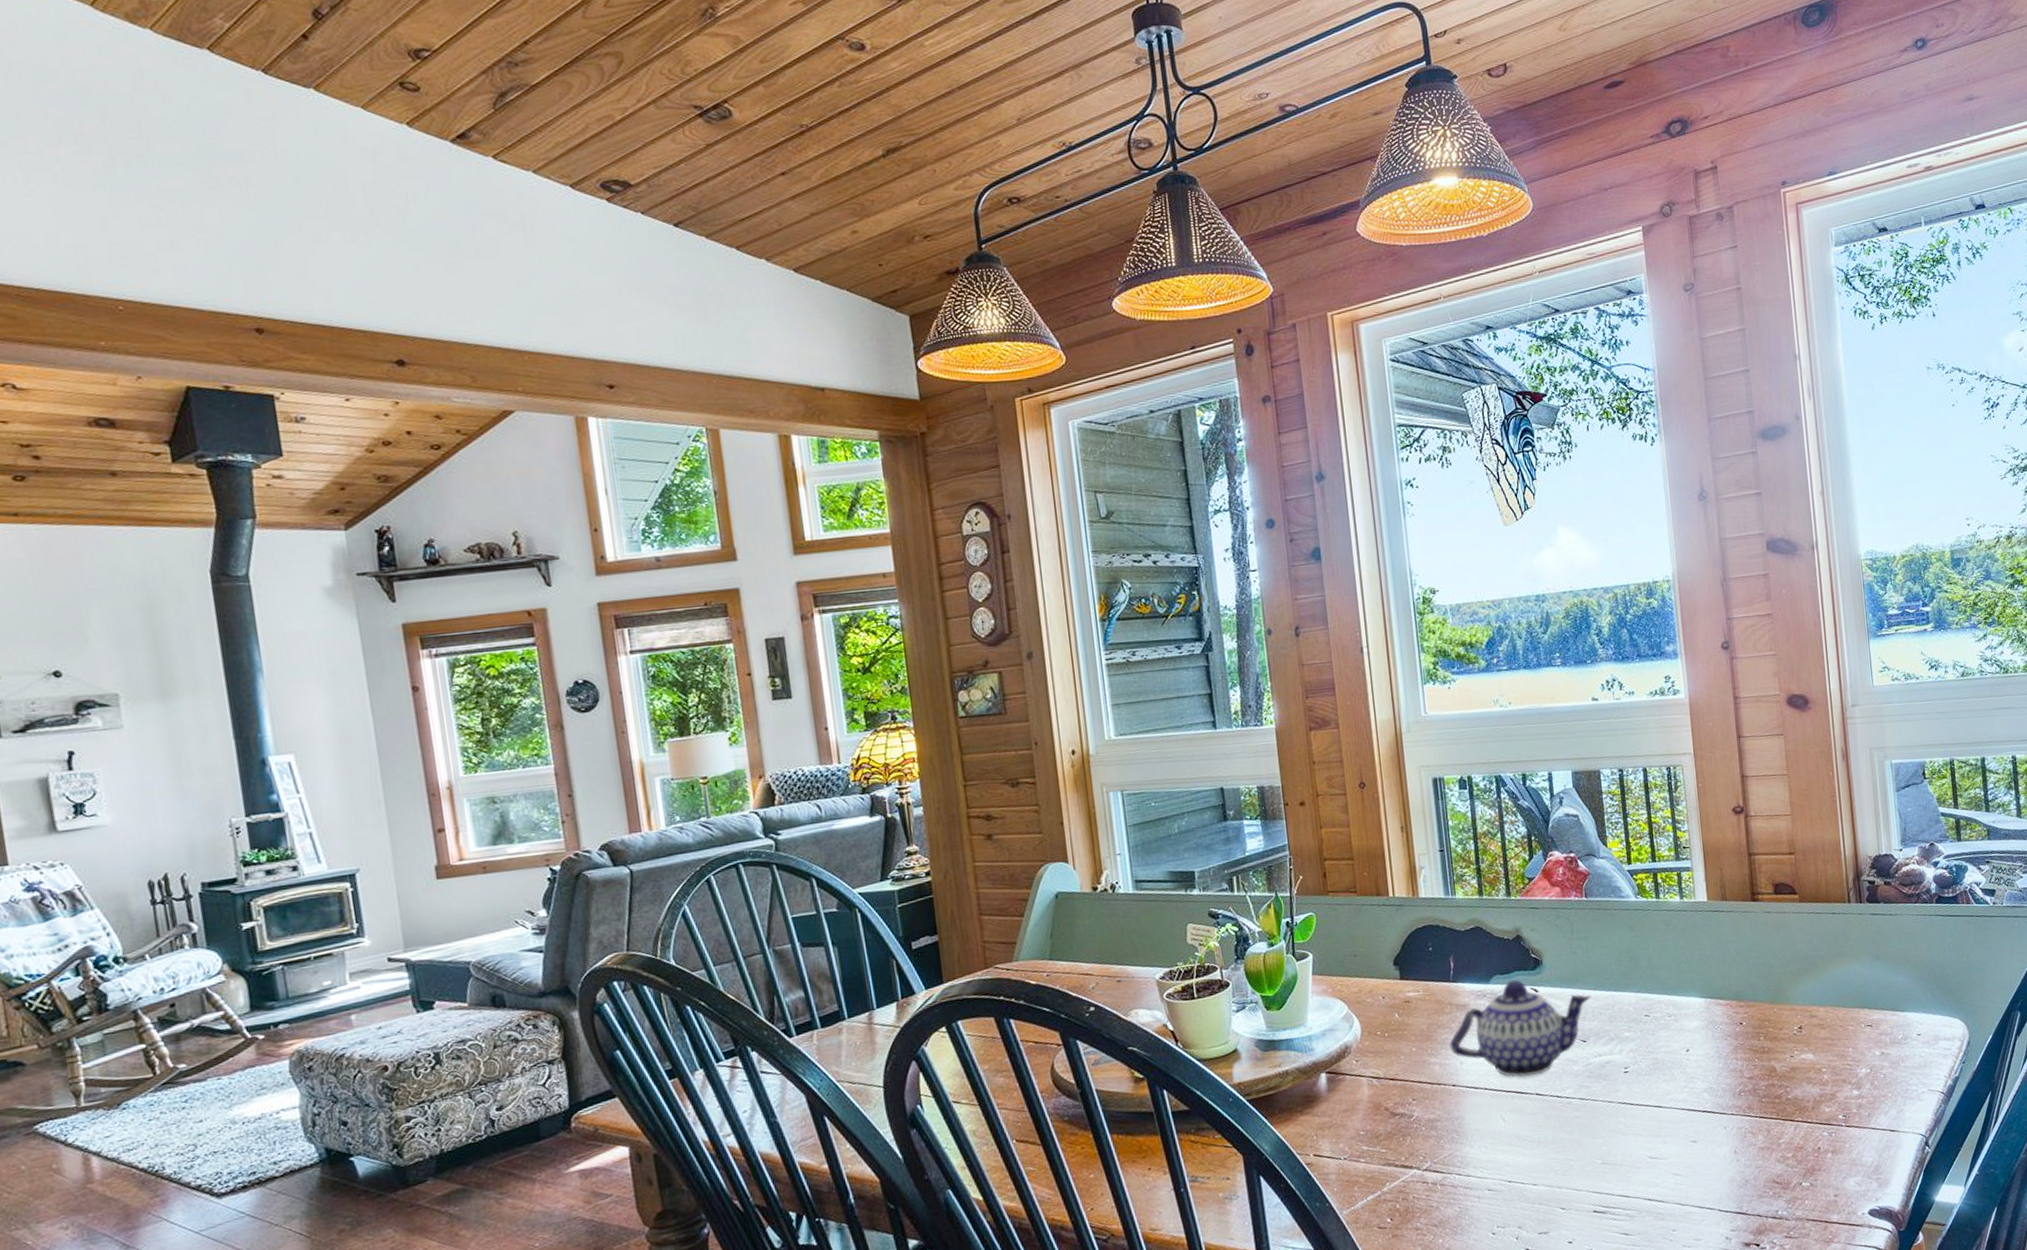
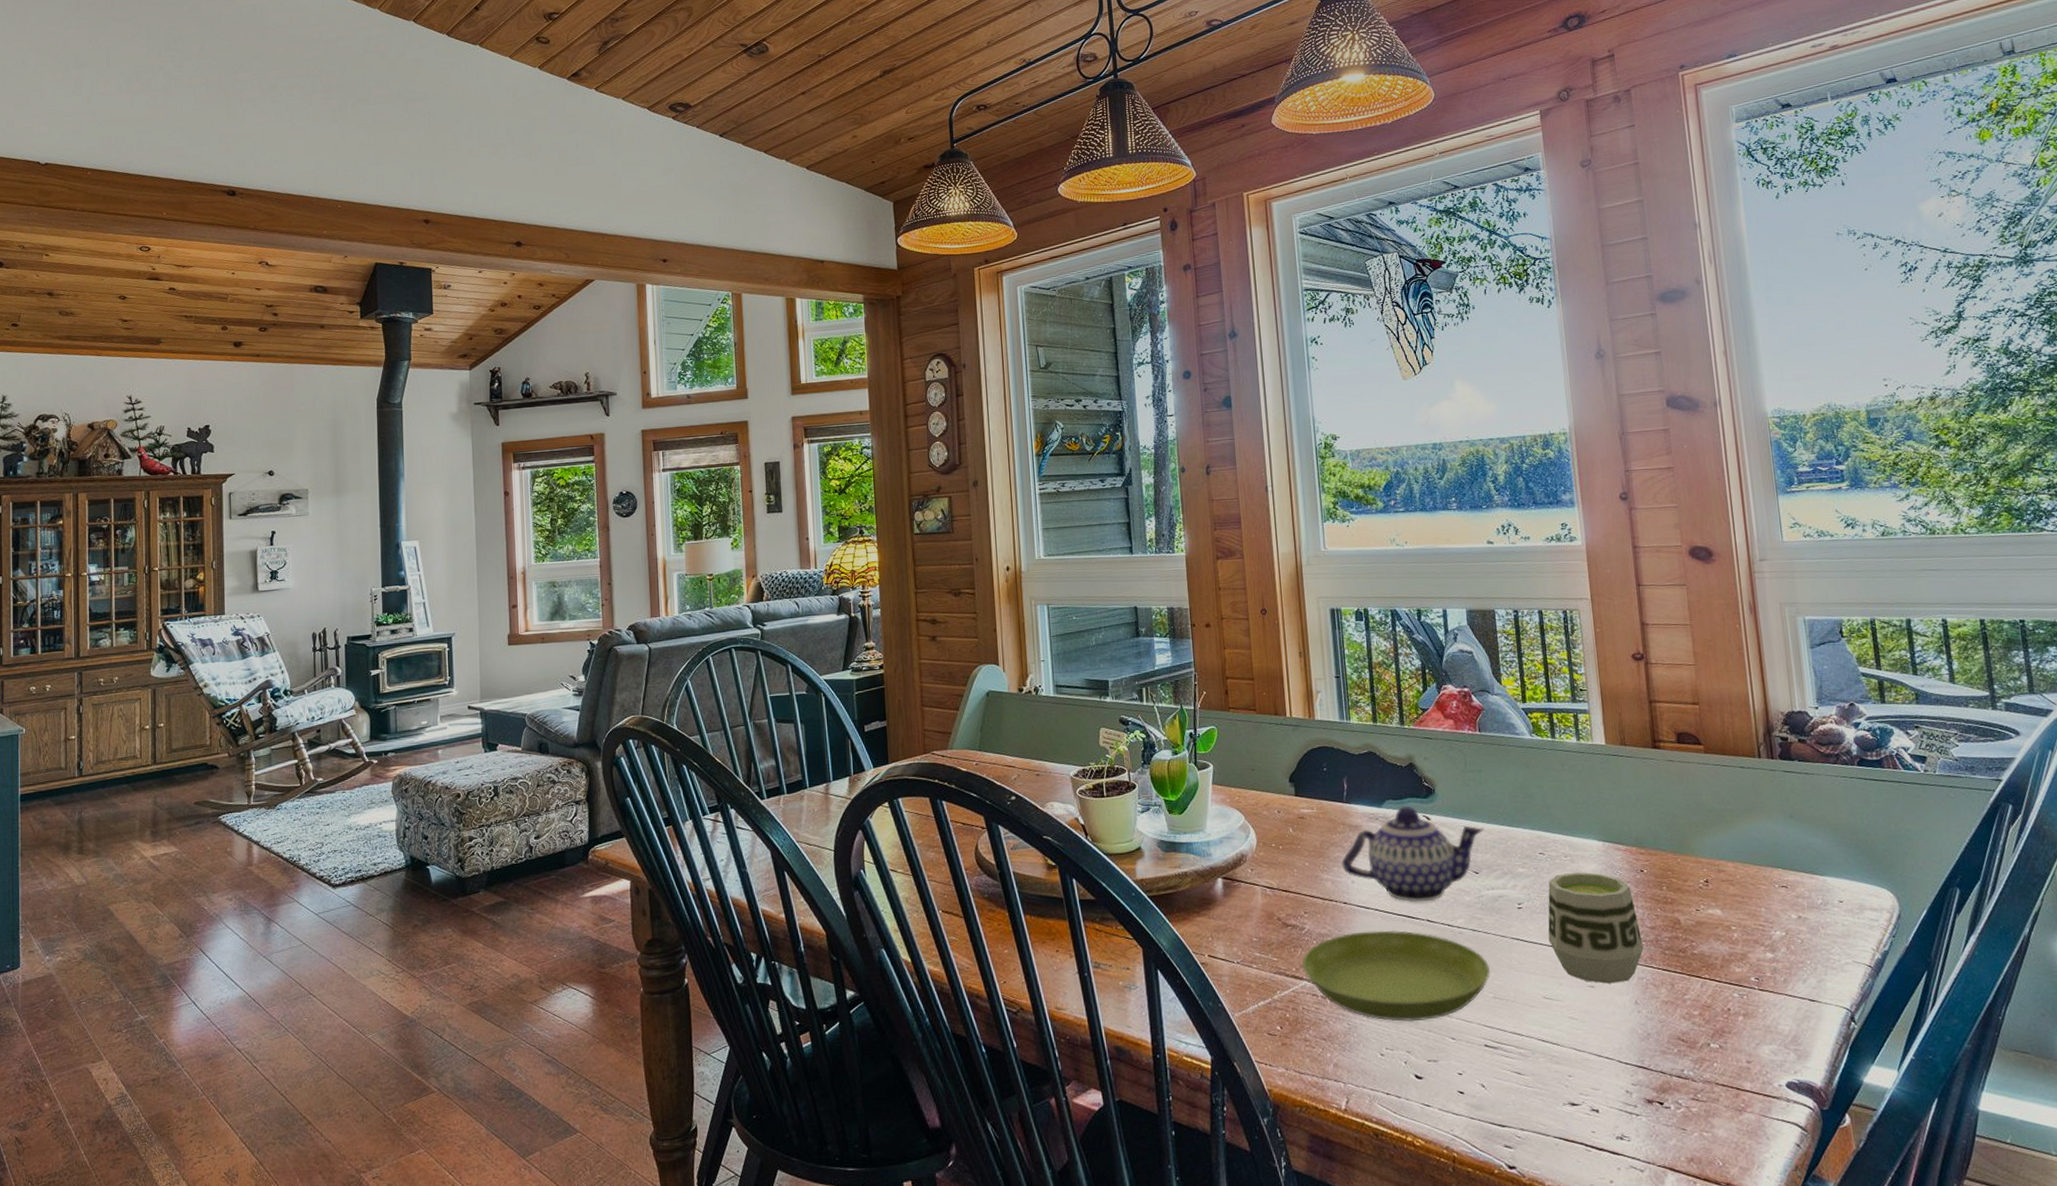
saucer: none [1411,1106,1598,1199] -> present [1301,930,1490,1022]
cup: none [1653,1029,1743,1138] -> present [1548,872,1644,984]

